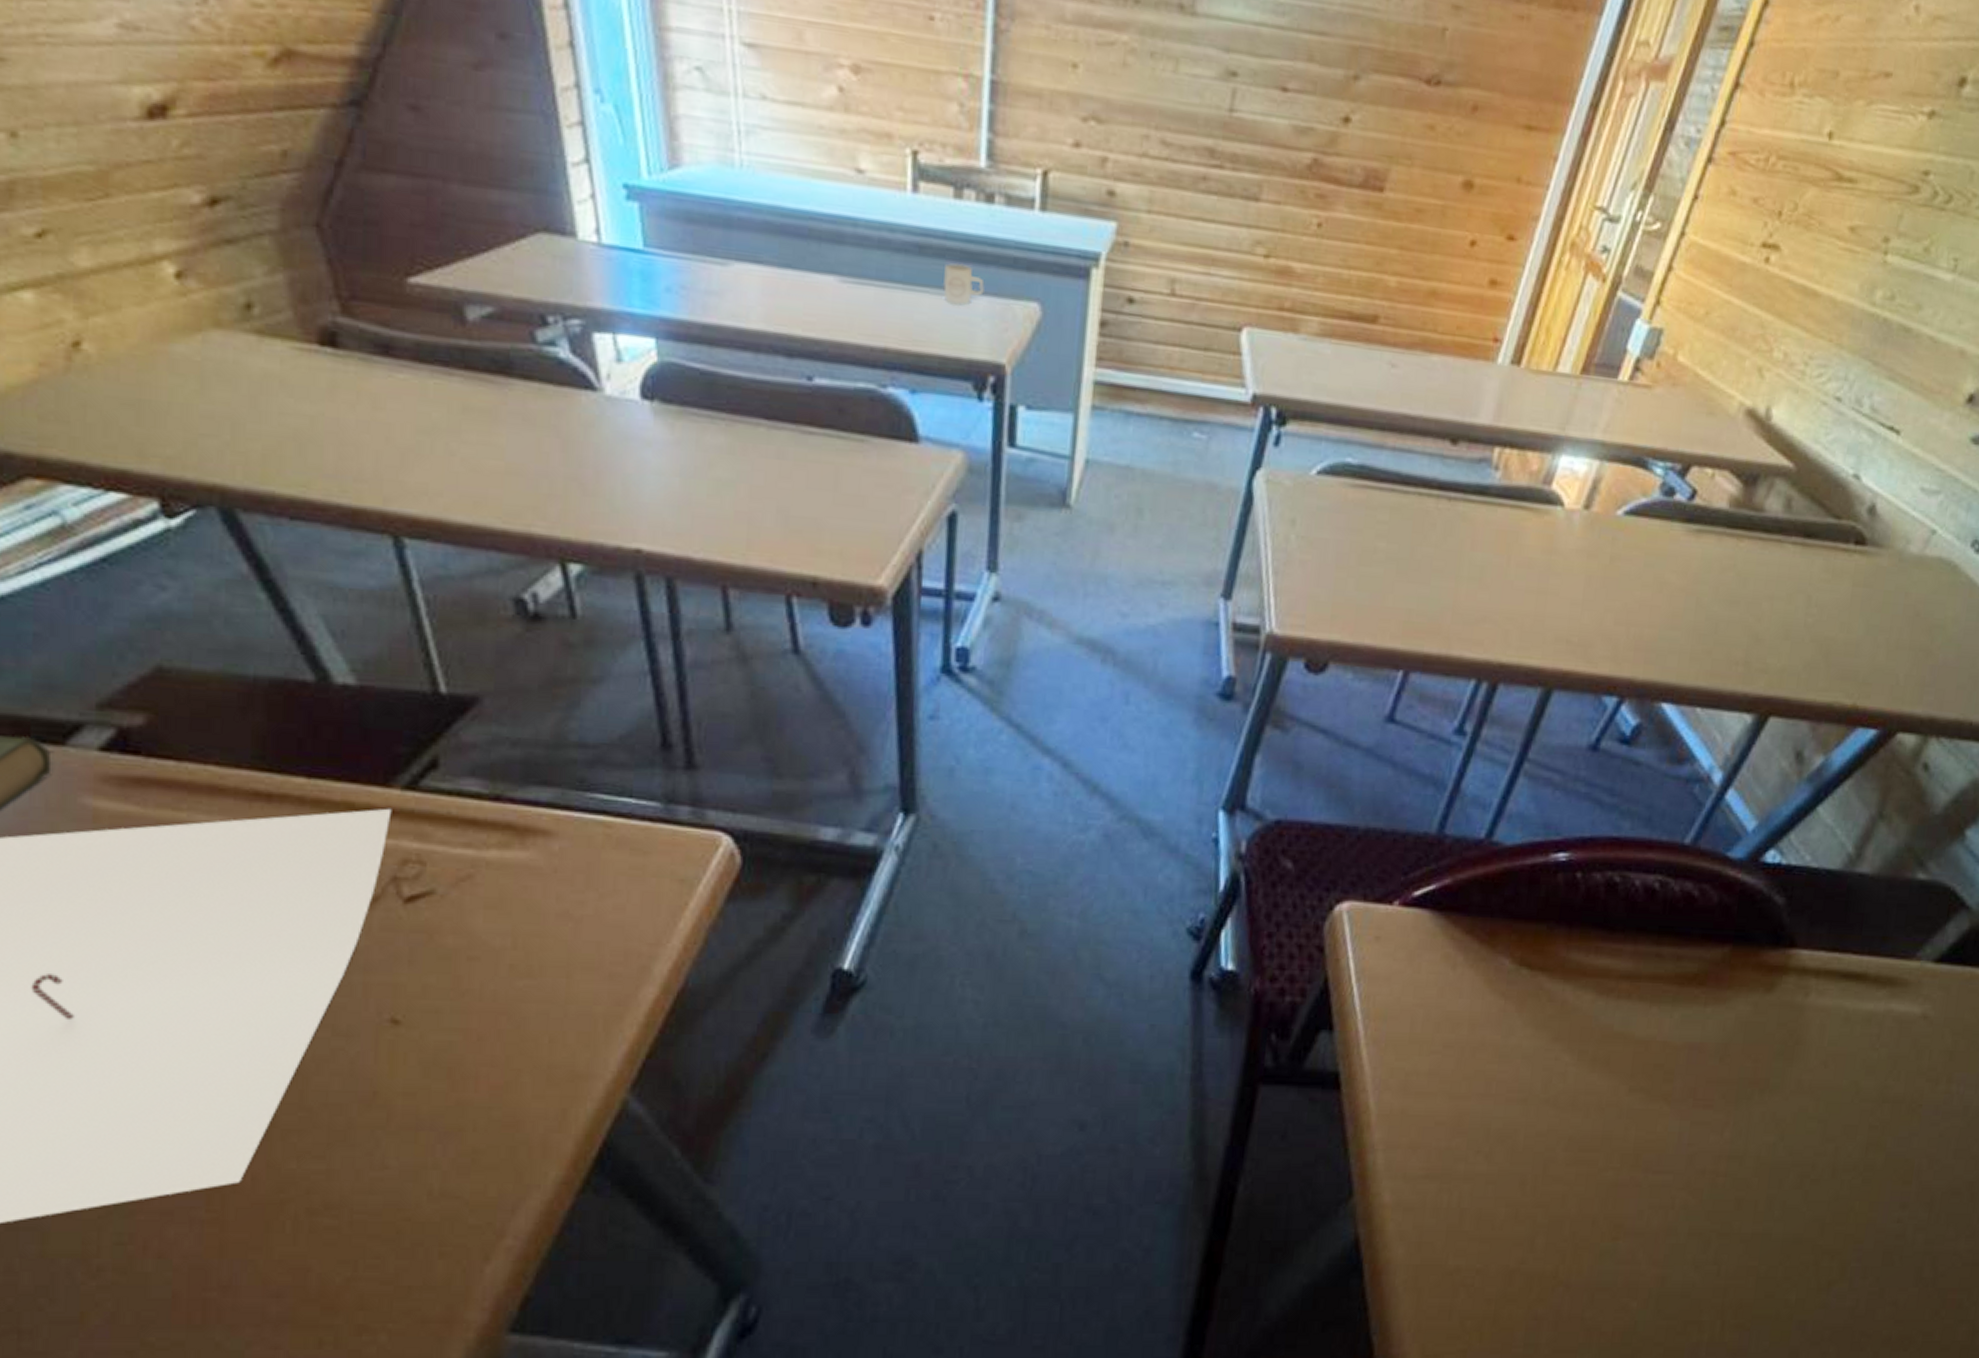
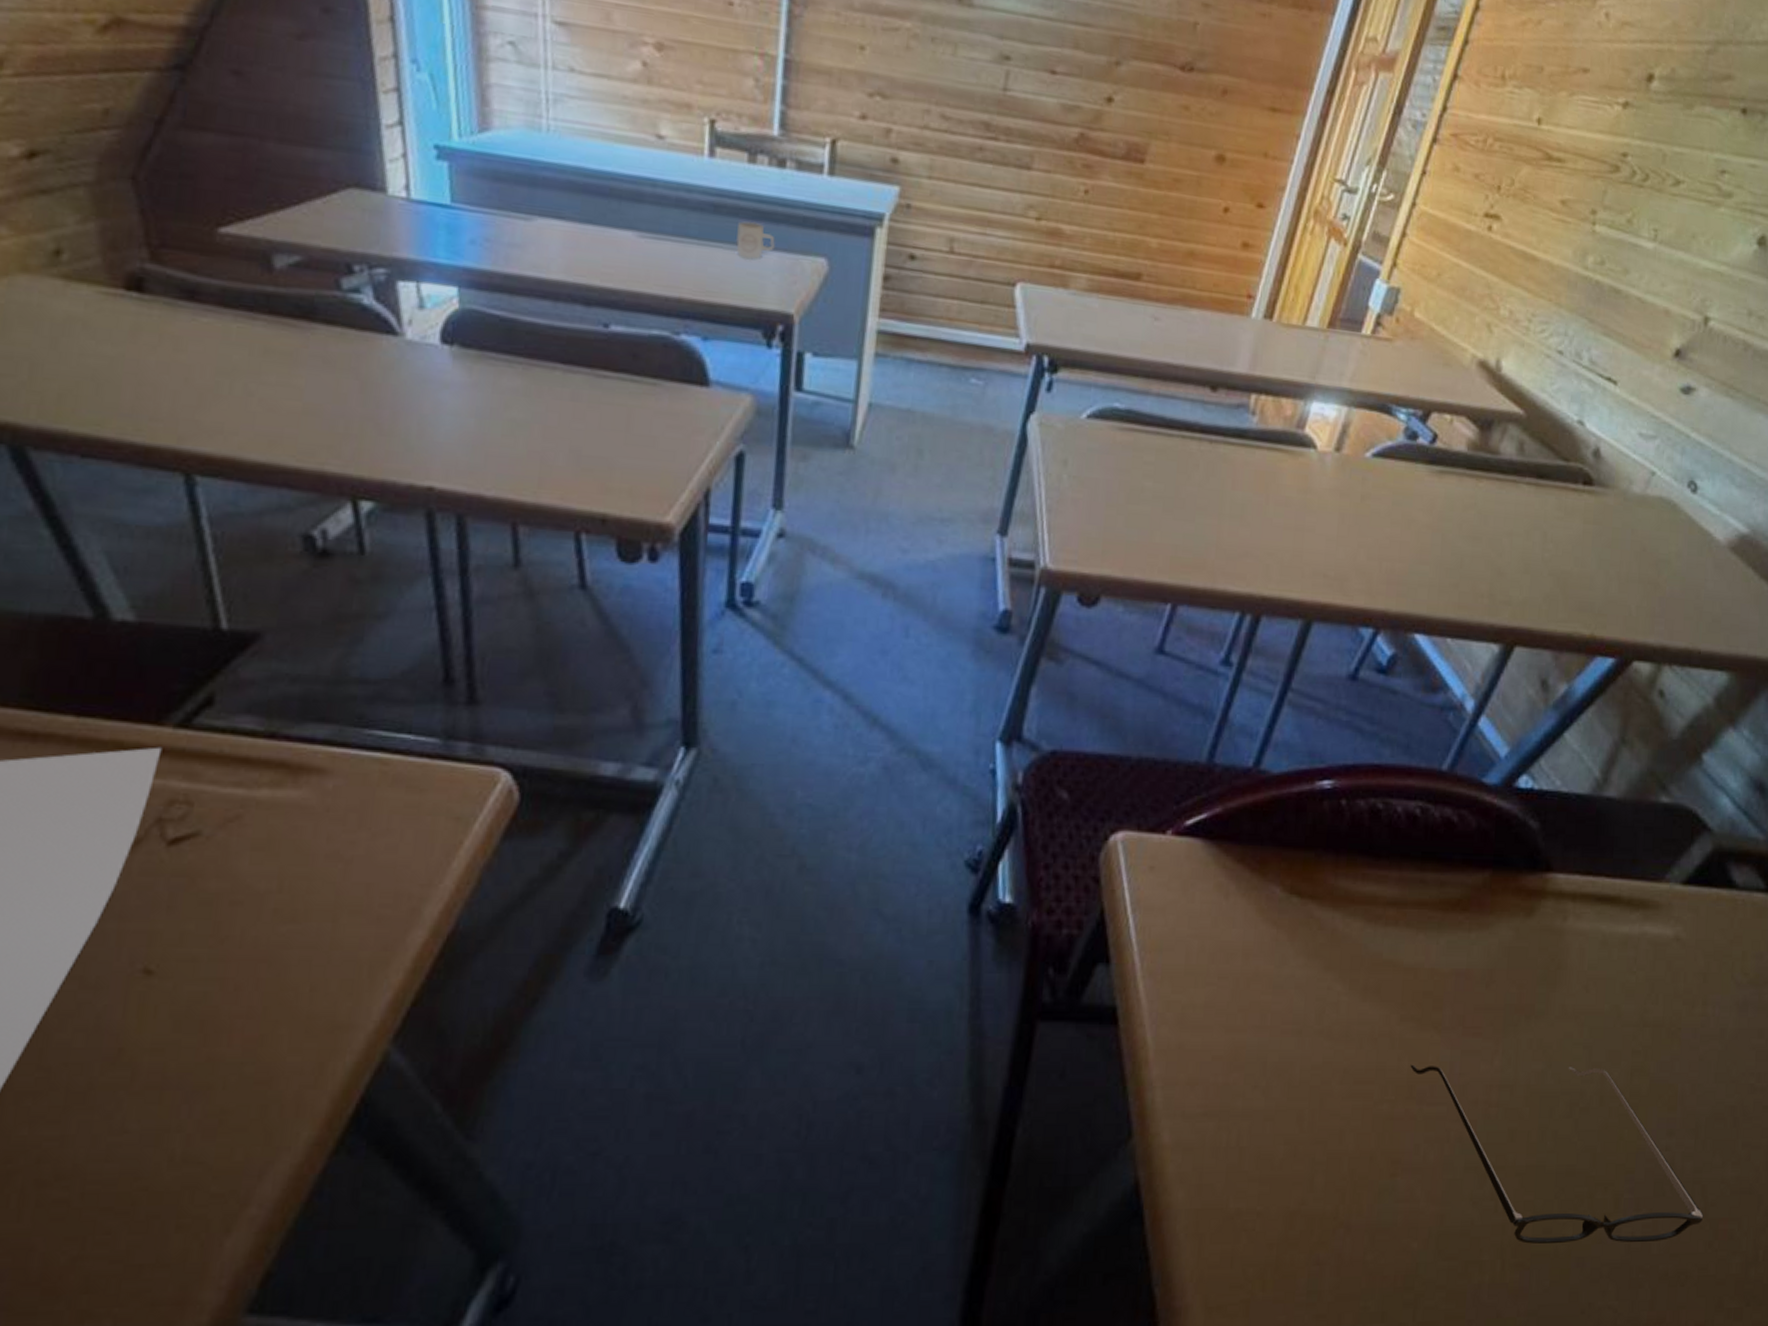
eyeglasses: none [1637,1134,1933,1309] -> present [1410,1064,1704,1245]

